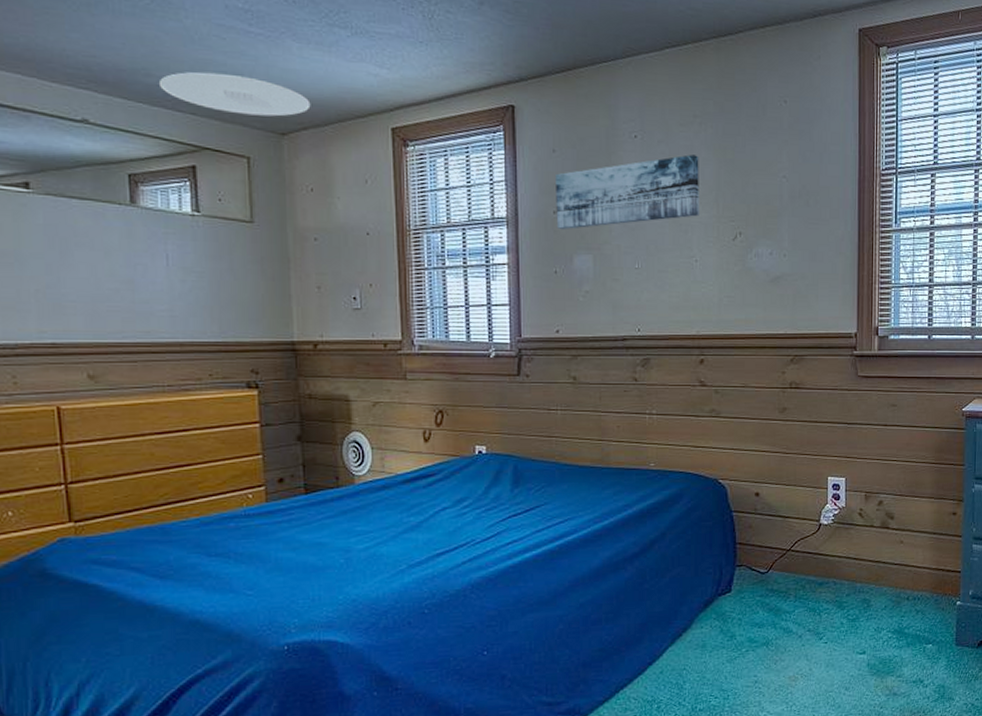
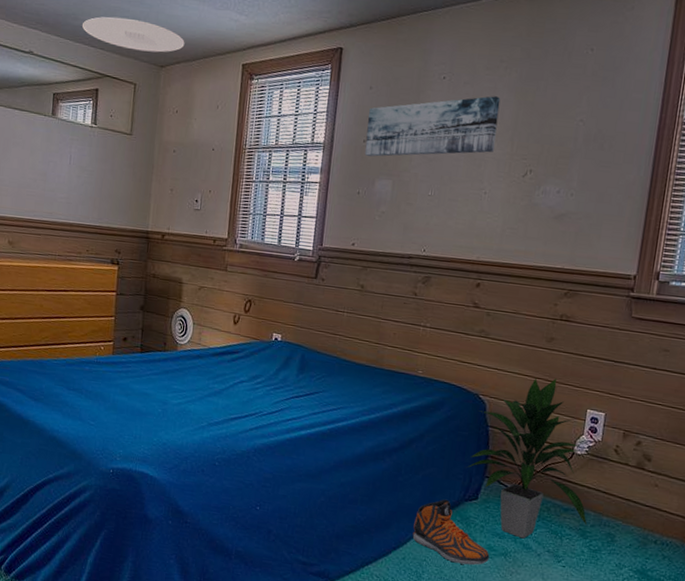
sneaker: none [668,598,751,665] -> present [412,499,490,566]
indoor plant: none [715,450,843,623] -> present [466,377,587,539]

